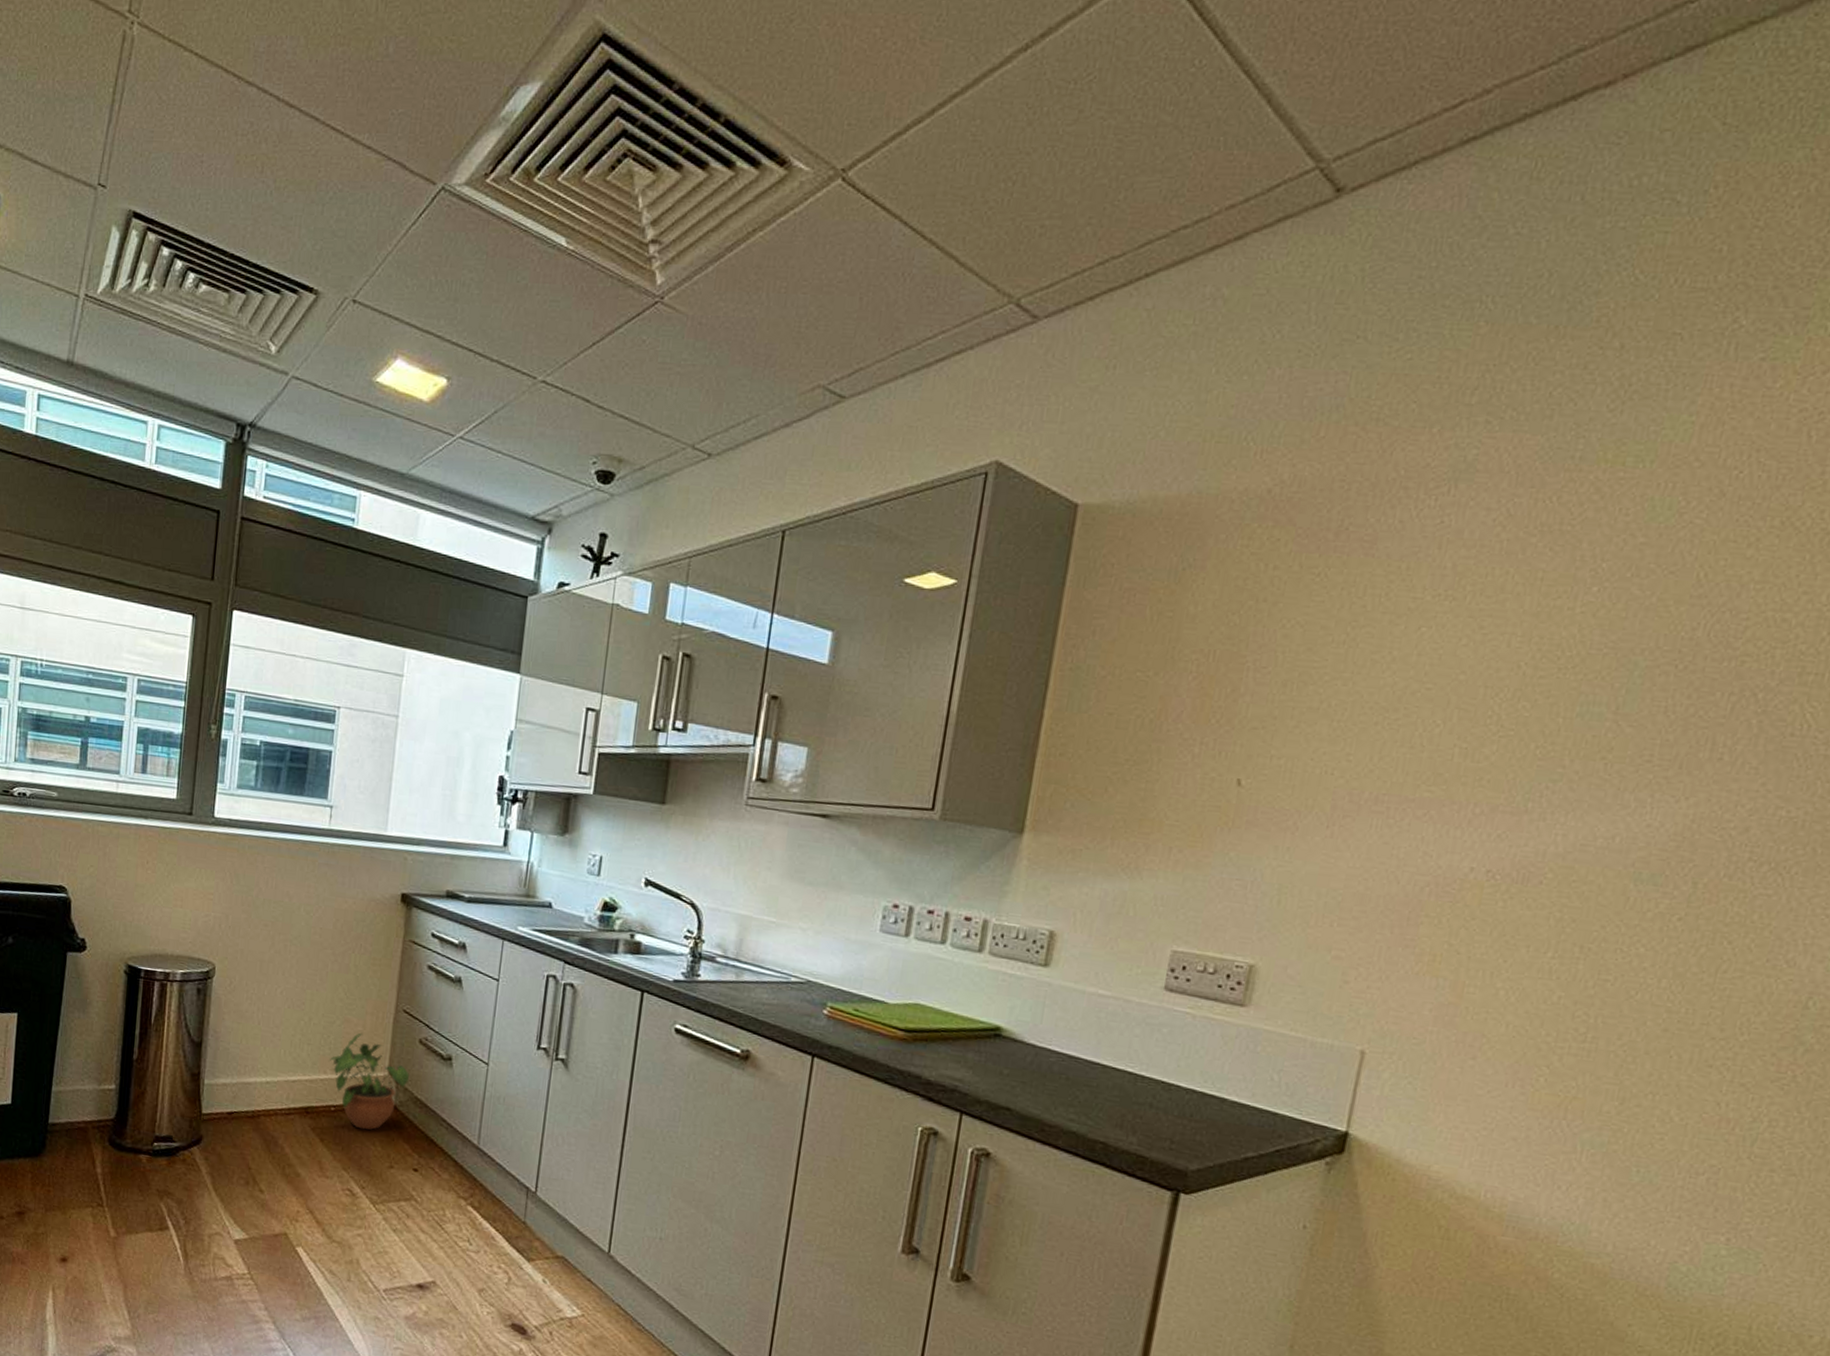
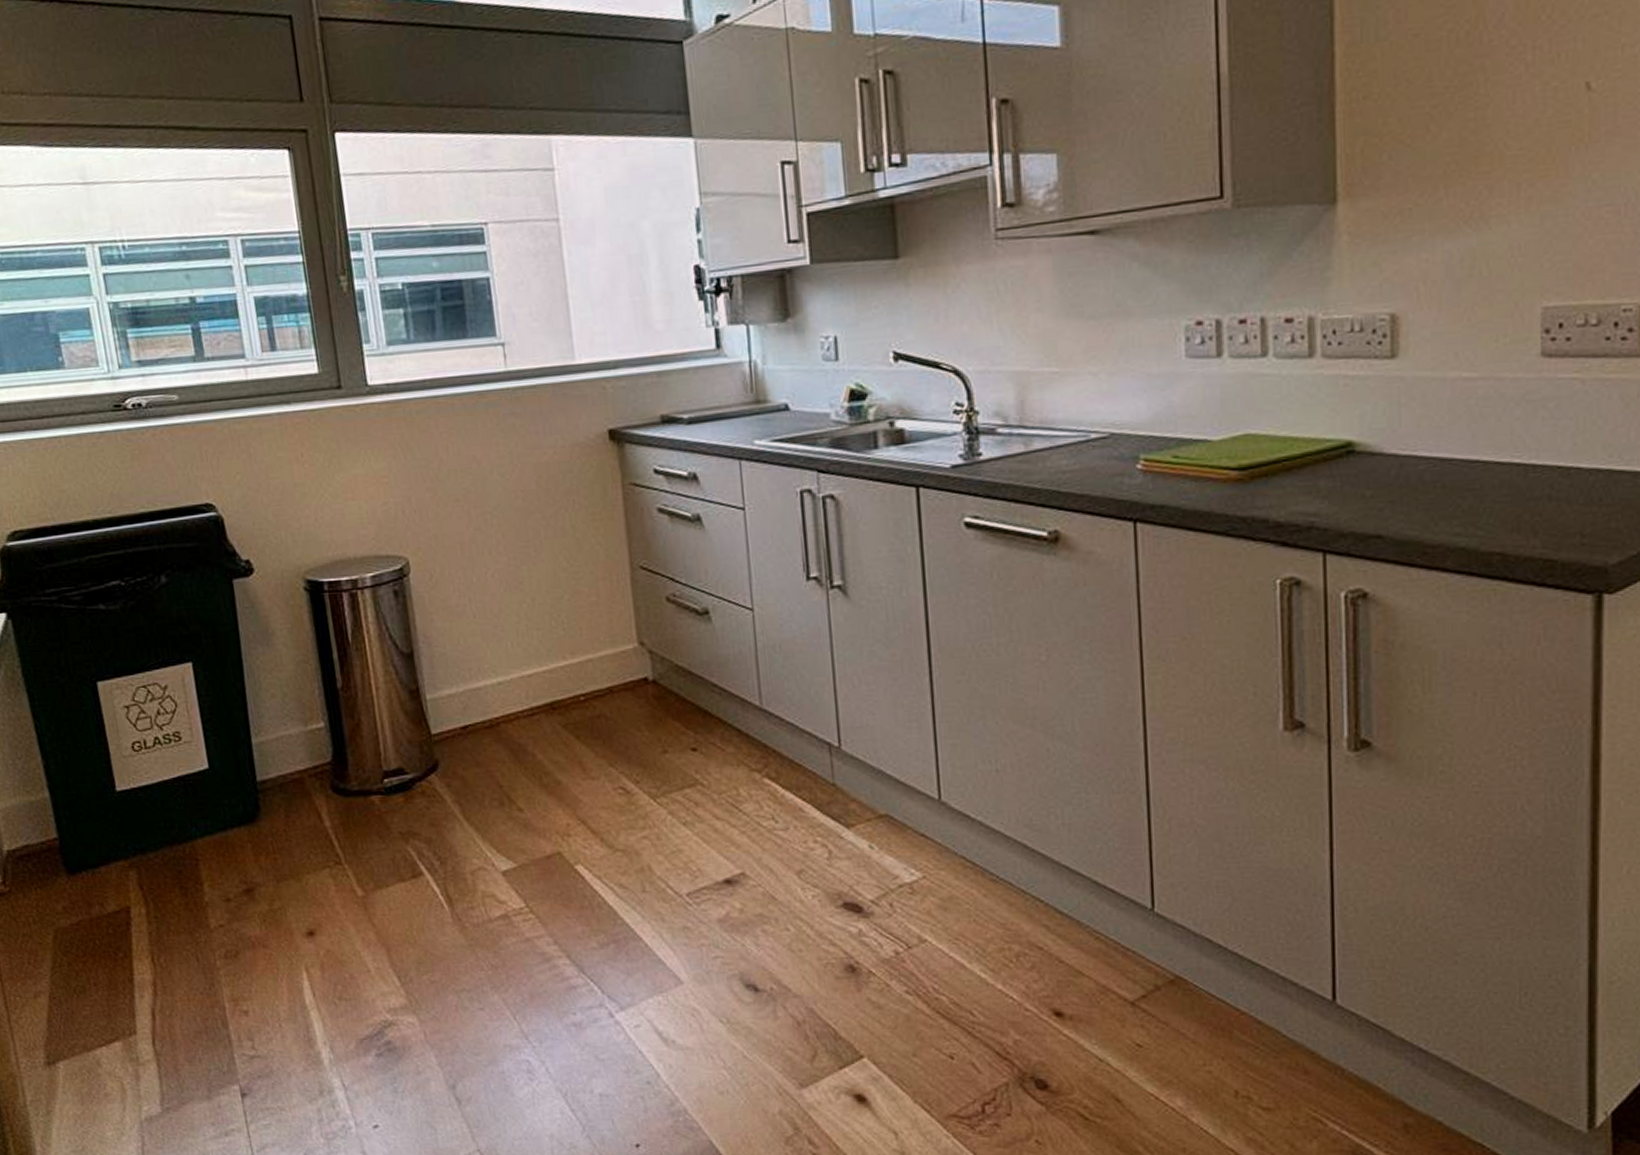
potted plant: present [330,1032,409,1130] -> none [566,603,664,715]

